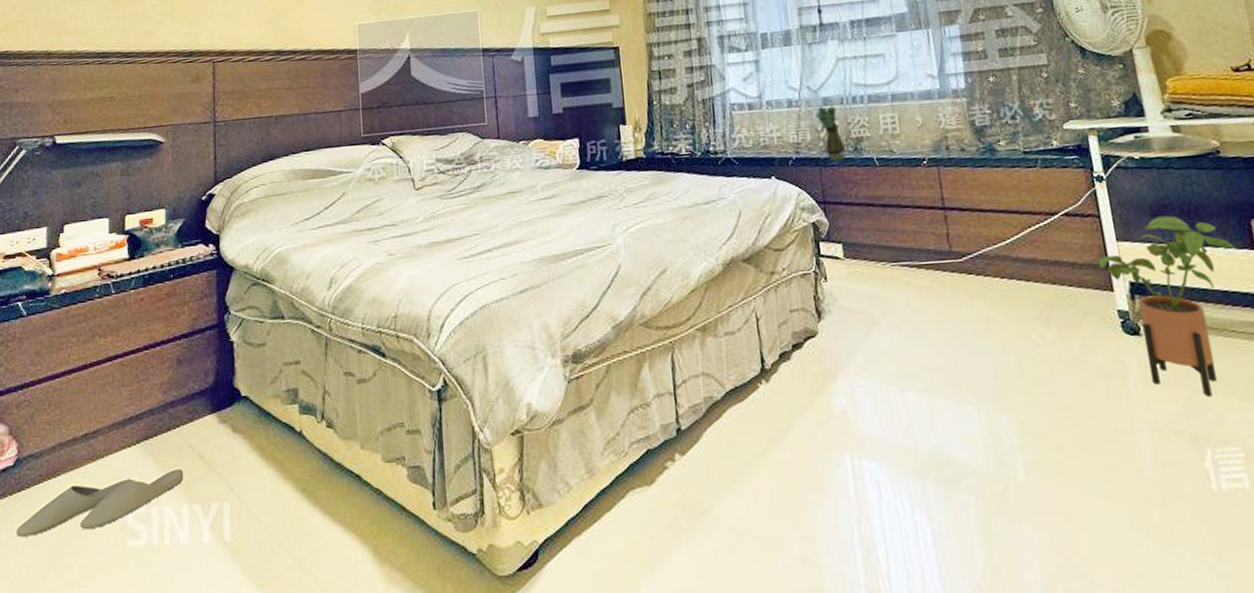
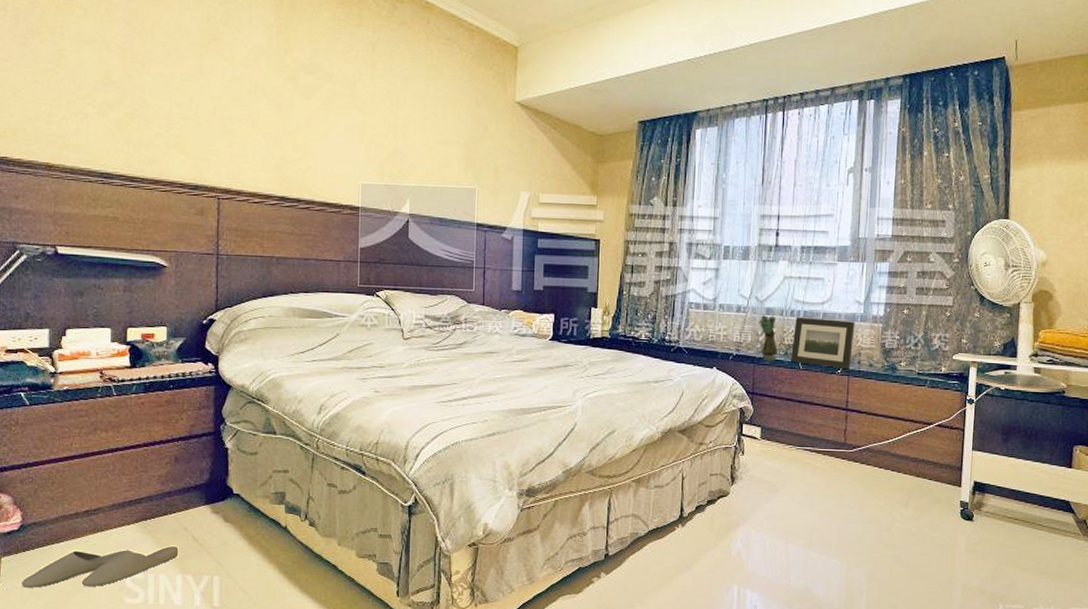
picture frame: none [859,100,938,160] -> present [791,317,855,370]
house plant: present [1098,215,1235,397] -> none [955,435,1057,569]

